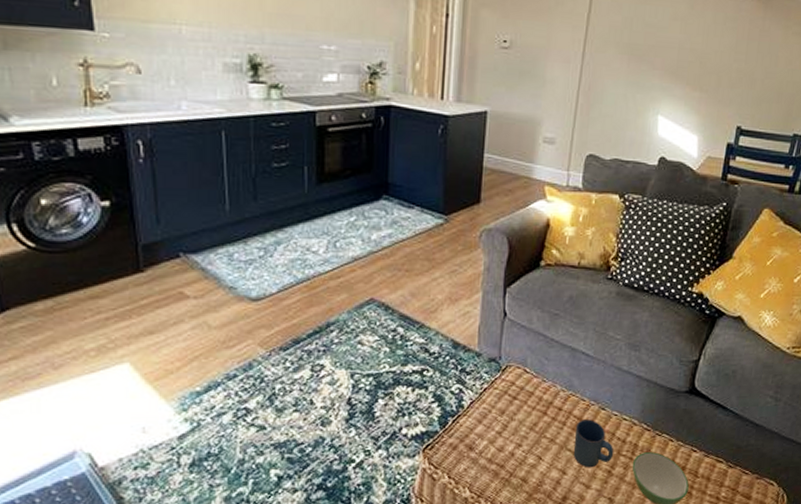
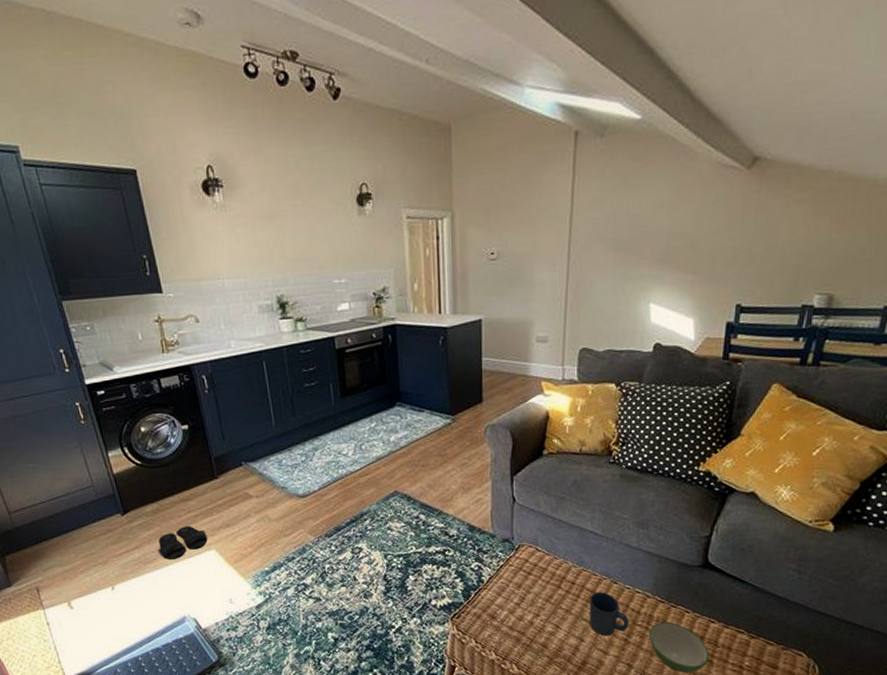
slippers: none [45,332,120,375] -> present [157,526,208,559]

